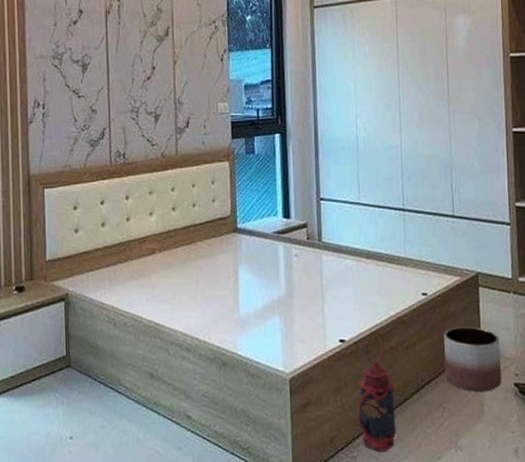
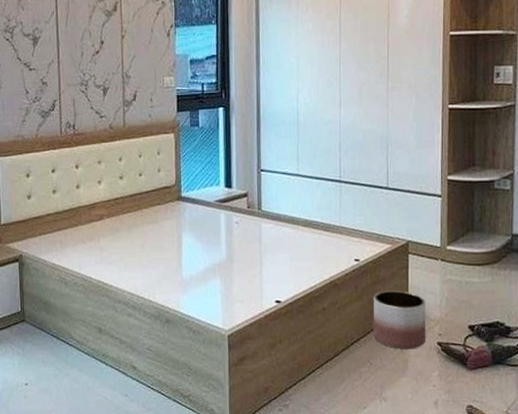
lantern: present [357,332,397,452] -> none [291,294,326,401]

